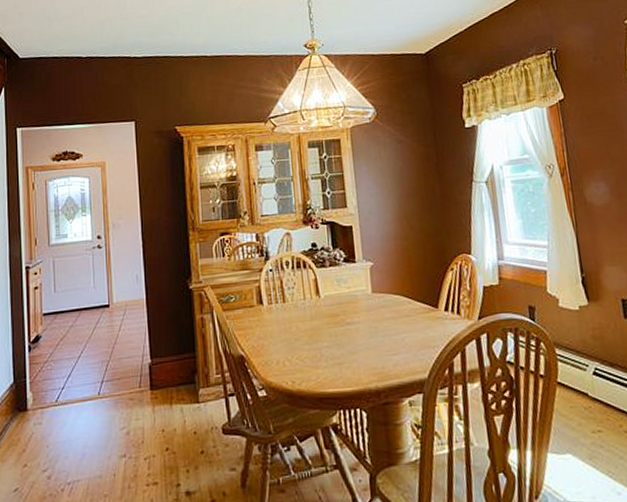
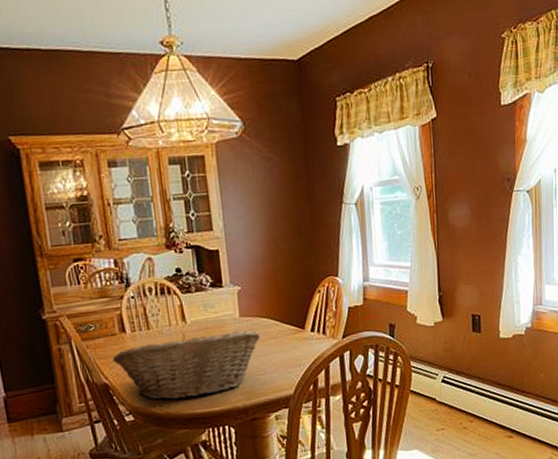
fruit basket: none [249,307,392,377] -> present [112,330,260,400]

